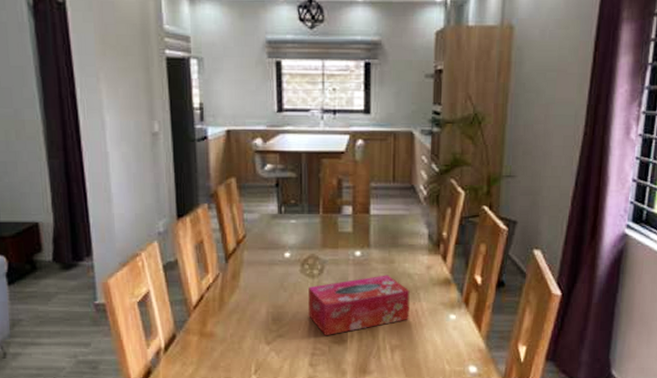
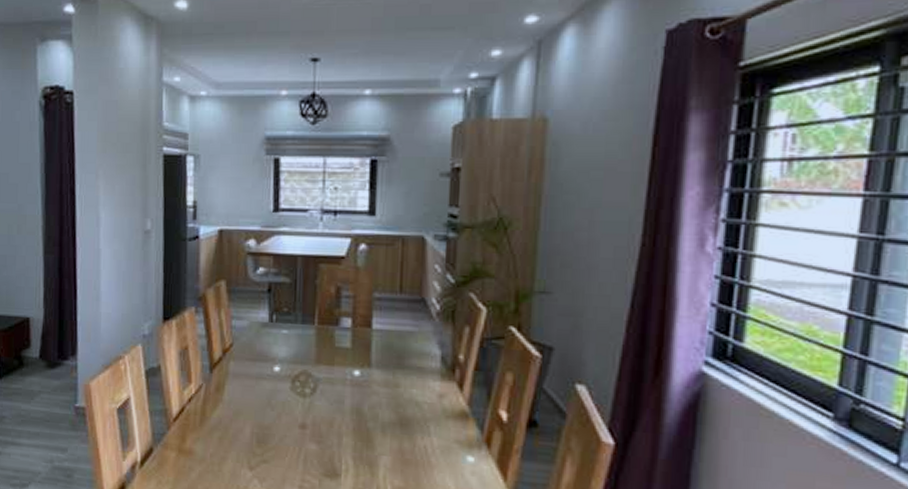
tissue box: present [308,275,410,336] -> none [298,400,418,467]

